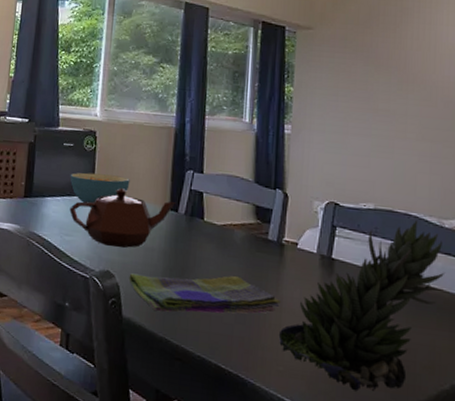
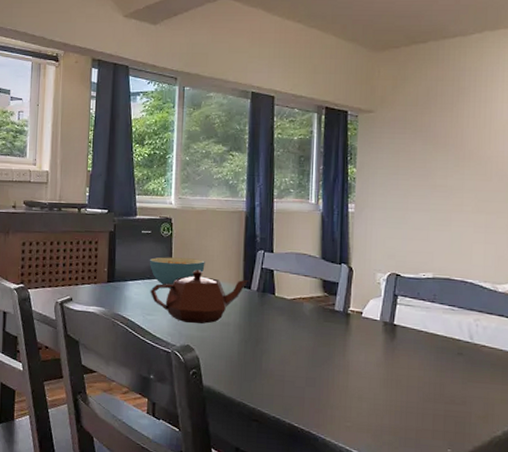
dish towel: present [129,273,280,314] -> none [207,344,347,379]
succulent plant: present [278,219,446,392] -> none [346,285,499,441]

